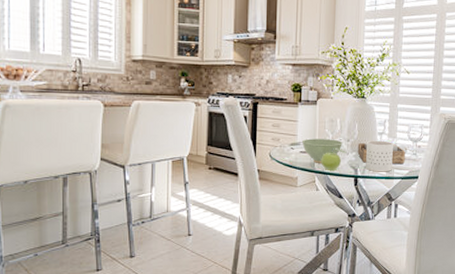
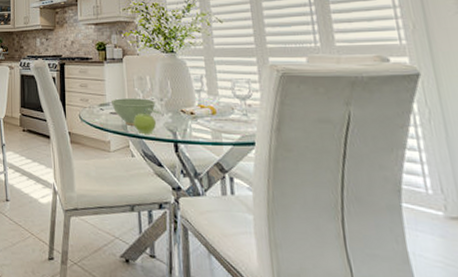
napkin holder: present [357,143,405,164] -> none [173,102,234,126]
mug: present [366,140,394,172] -> none [183,99,219,137]

